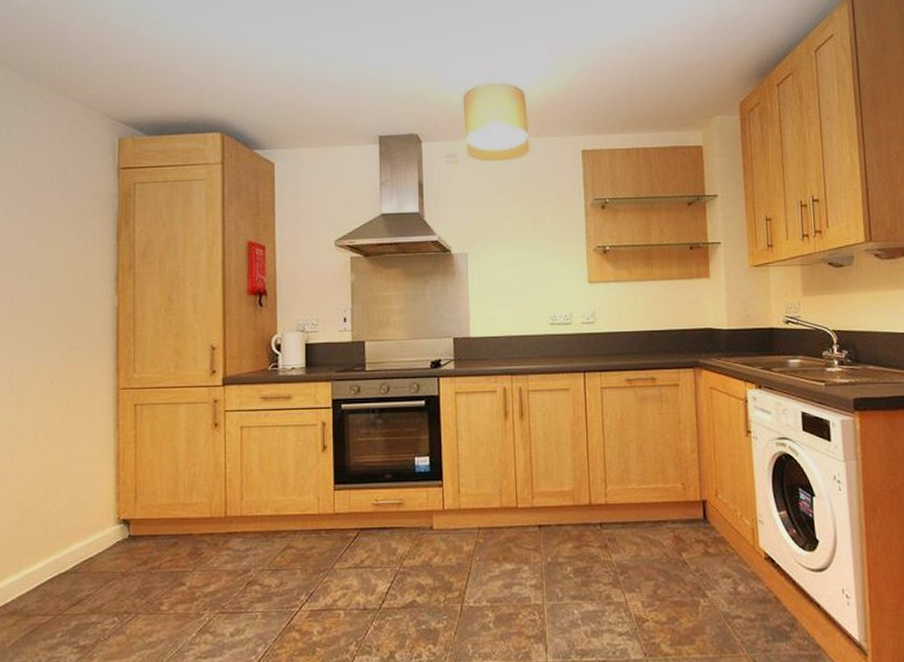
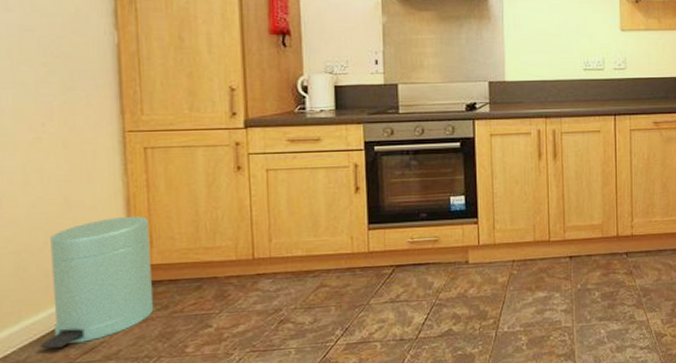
trash can: none [35,470,135,599] -> present [40,216,154,349]

